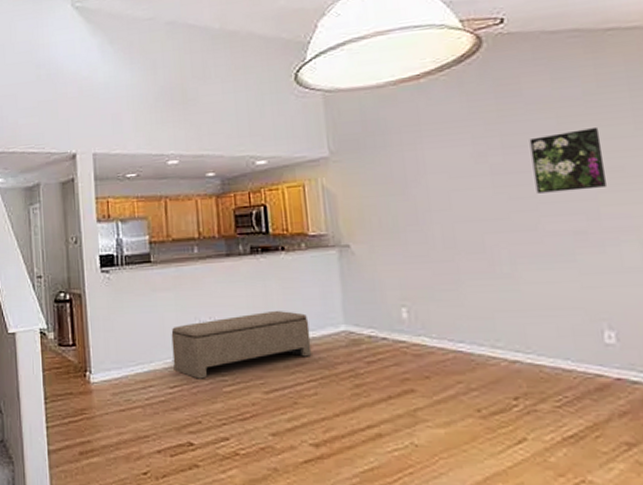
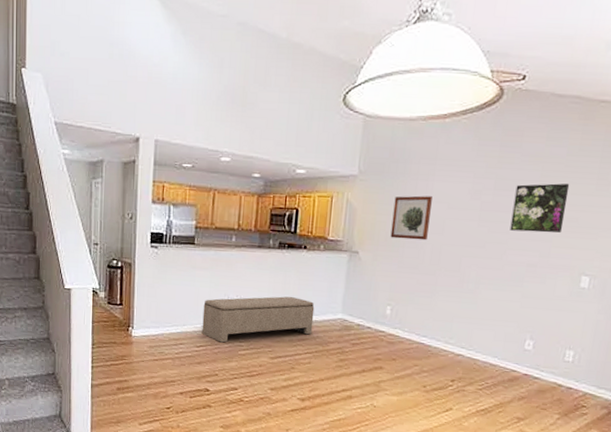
wall art: none [380,167,433,223] -> present [390,195,432,241]

